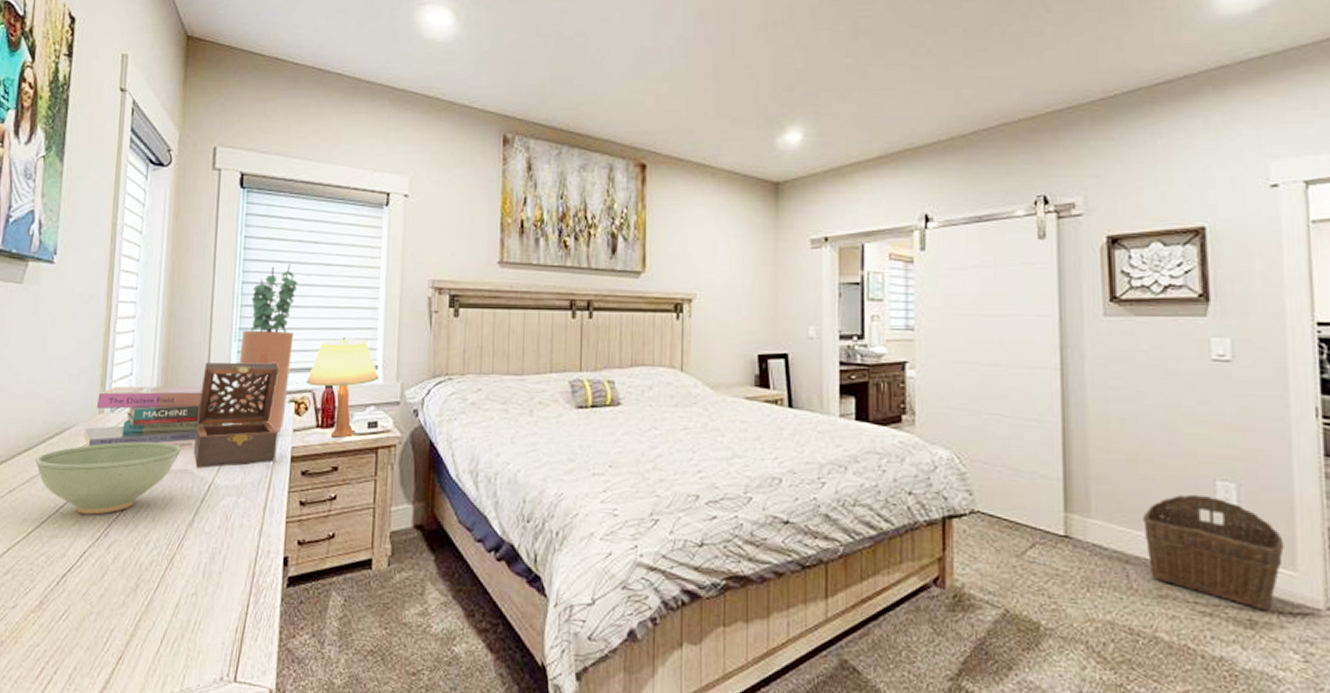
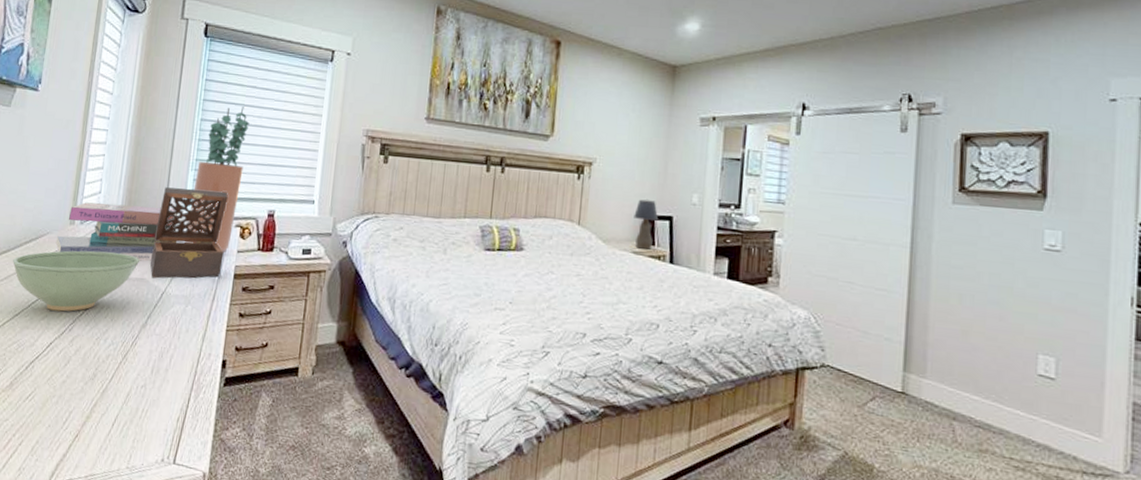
table lamp: present [306,338,379,438] -> none [251,174,315,261]
table lamp: none [743,335,772,393] -> present [634,198,659,250]
wicker basket: present [1143,494,1284,611] -> none [971,364,1093,470]

